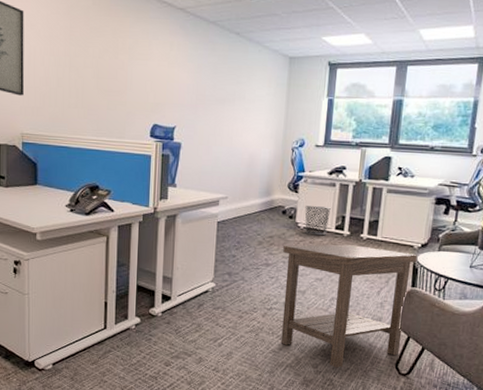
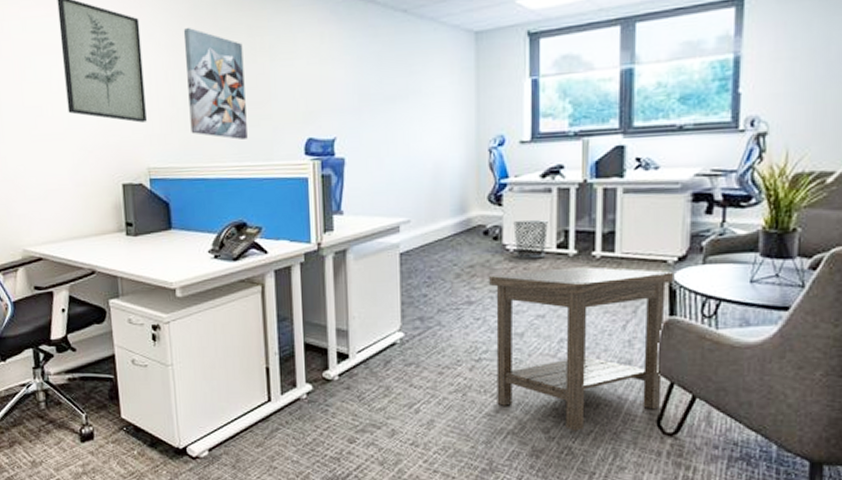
wall art: none [60,23,108,119] -> present [183,27,248,140]

